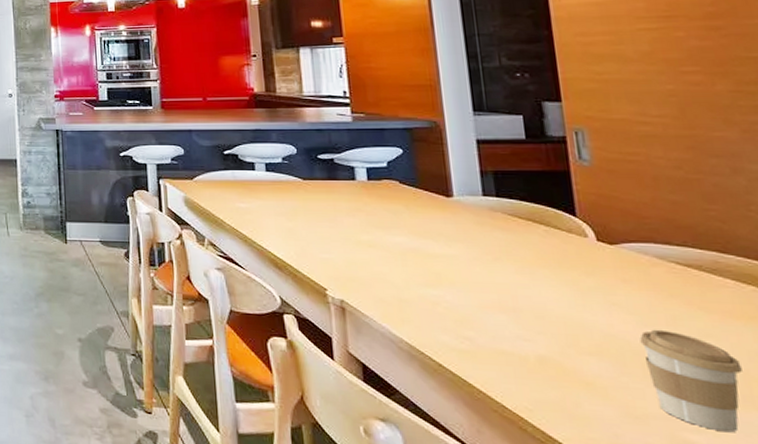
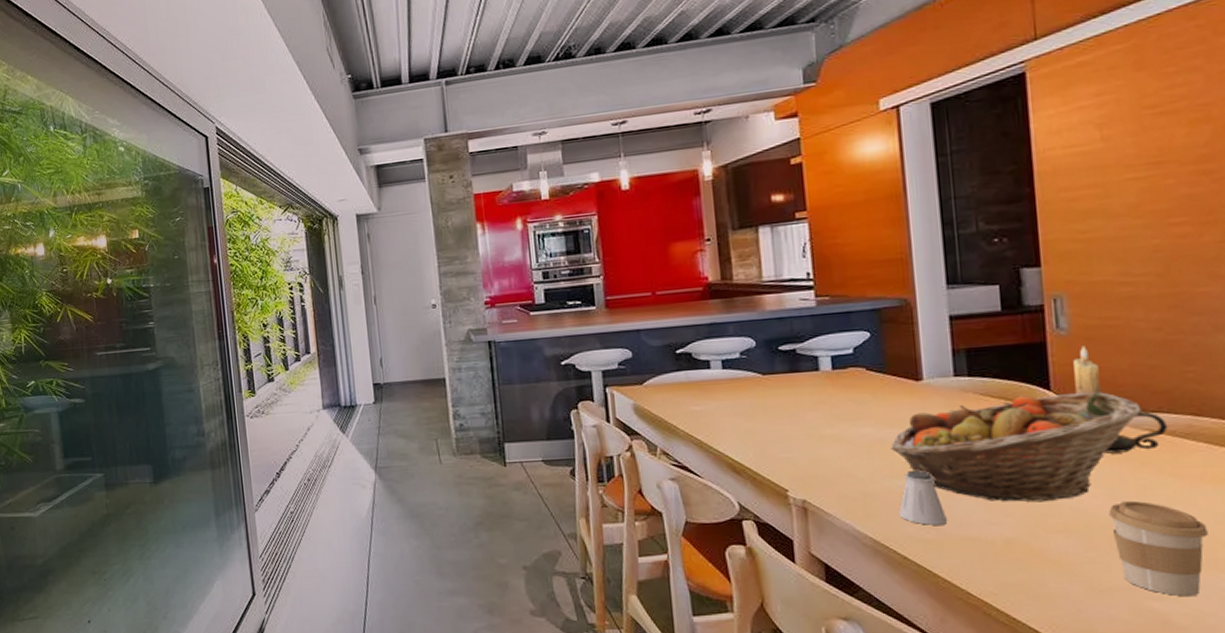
fruit basket: none [423,219,669,324] -> present [890,392,1144,503]
saltshaker: none [433,282,481,336] -> present [899,471,948,525]
candle holder: none [597,177,694,282] -> present [1073,345,1168,454]

